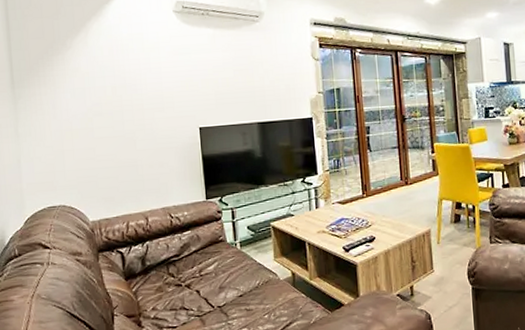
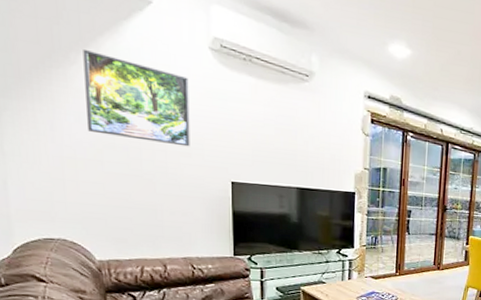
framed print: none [76,35,163,105] -> present [83,50,190,147]

